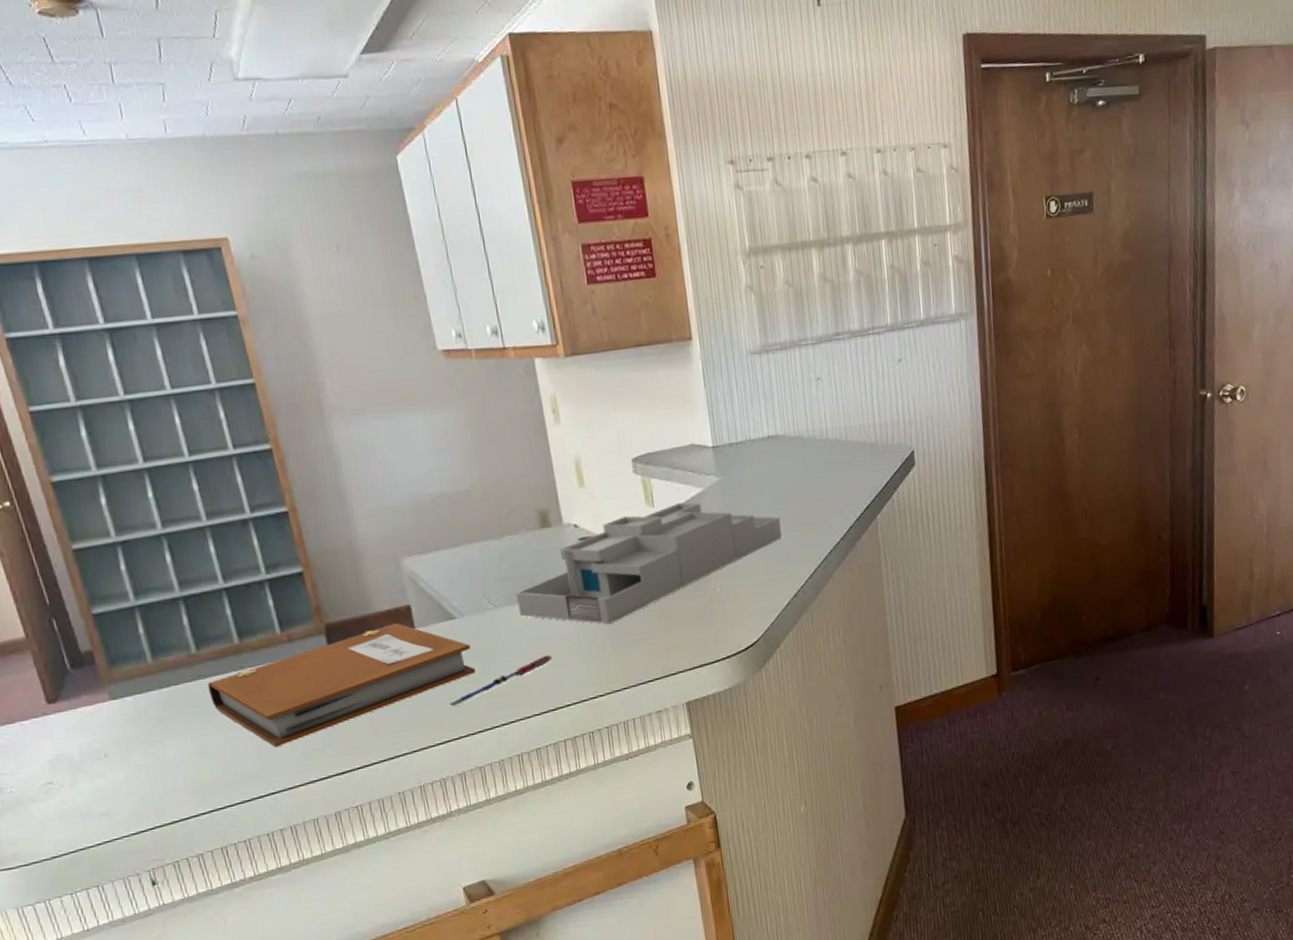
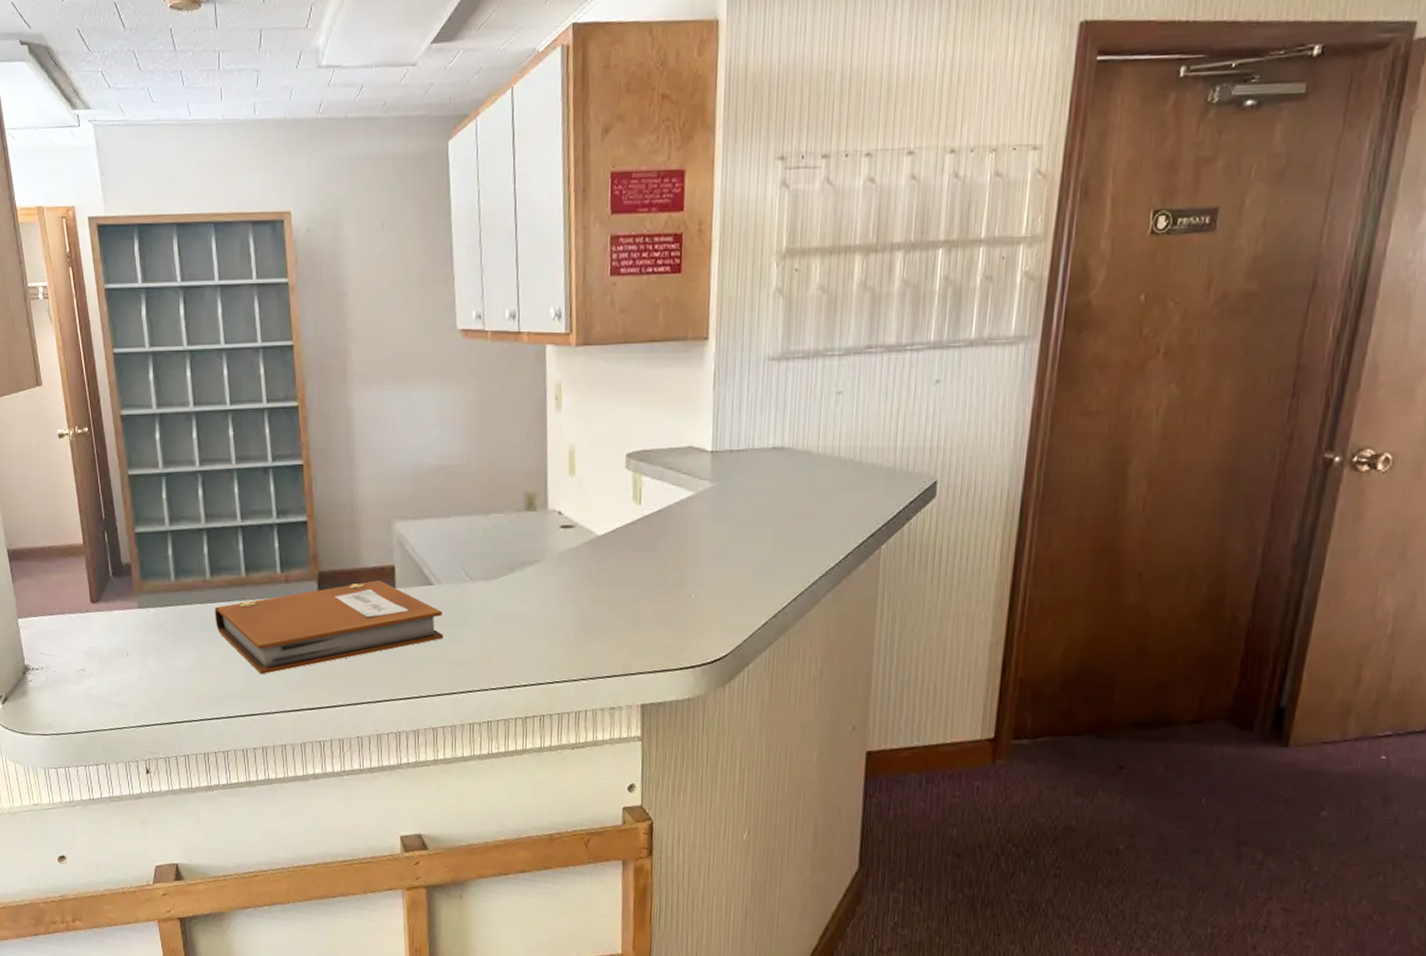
pen: present [448,654,552,706] -> none [414,633,517,667]
desk organizer: present [516,502,782,625] -> none [492,504,771,614]

